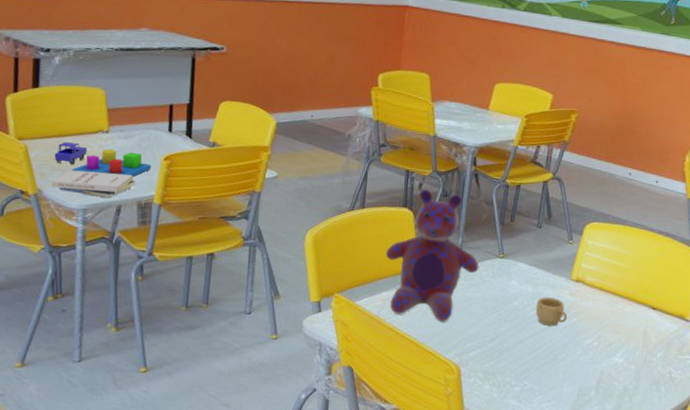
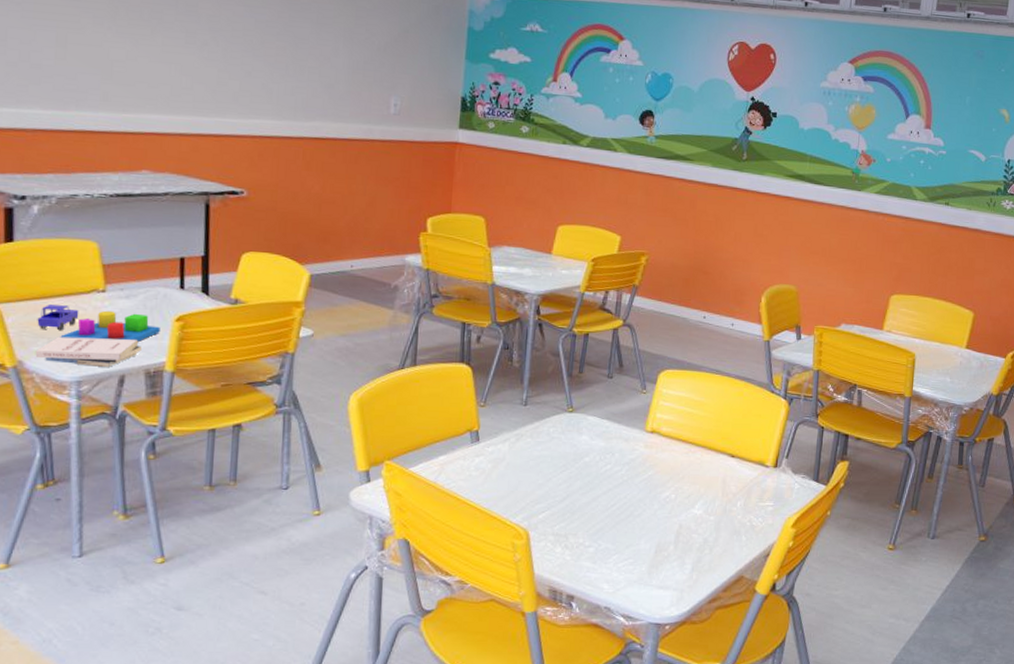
stuffed animal: present [385,189,479,322] -> none [441,342,546,484]
cup: present [535,297,568,326] -> none [608,451,643,481]

